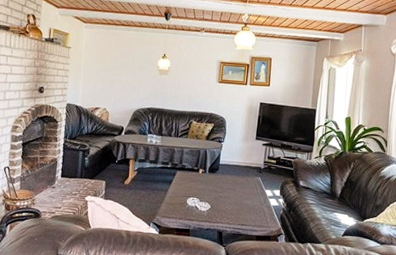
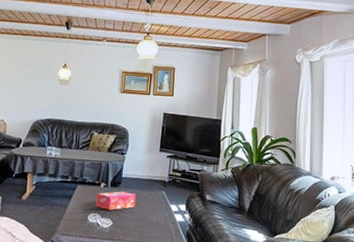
tissue box: none [194,177,233,195] -> present [96,191,136,210]

